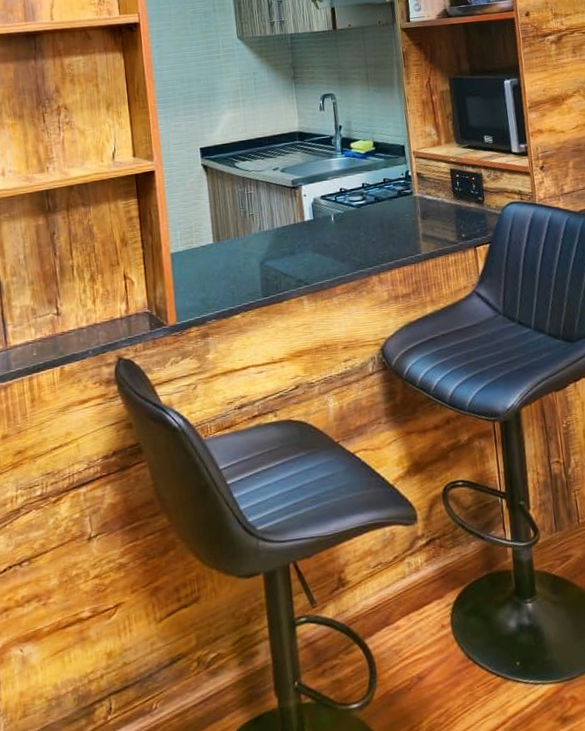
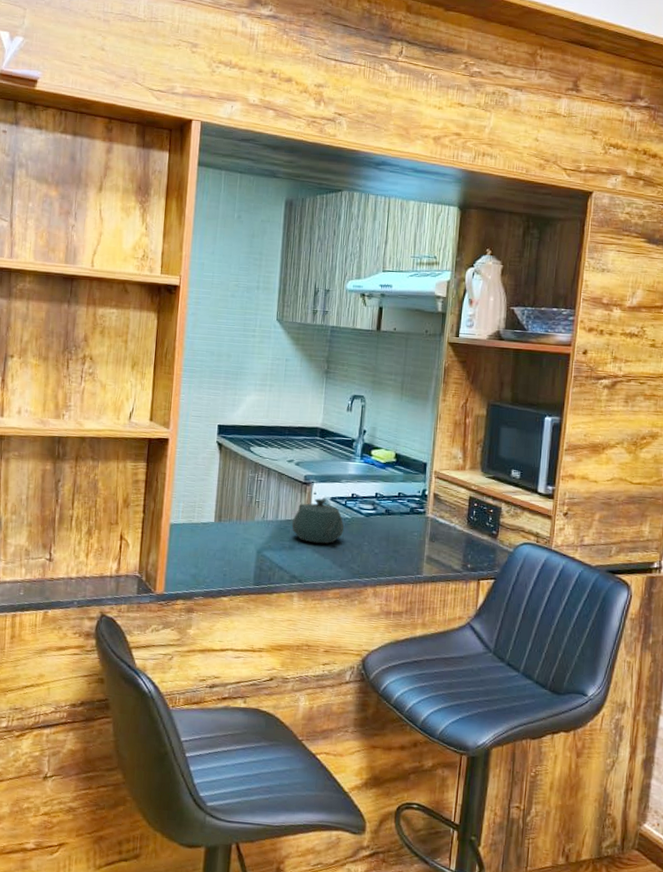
teapot: none [288,199,339,244] -> present [291,498,345,544]

